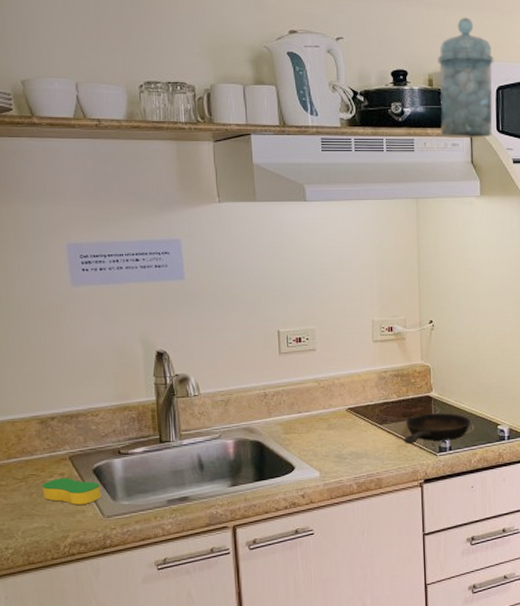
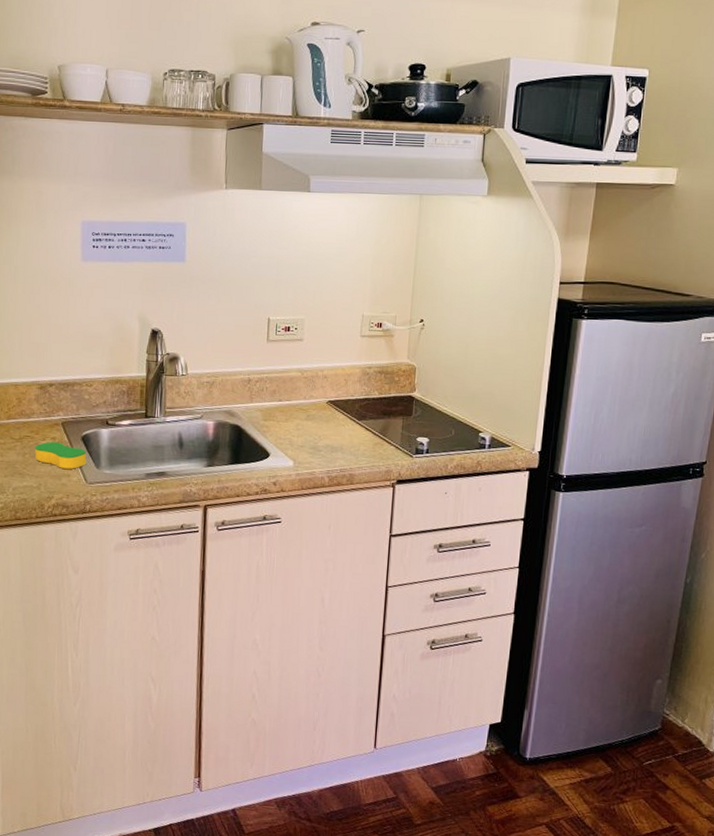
frying pan: present [404,413,472,444] -> none [381,413,452,443]
canister: present [437,17,494,139] -> none [453,11,518,136]

